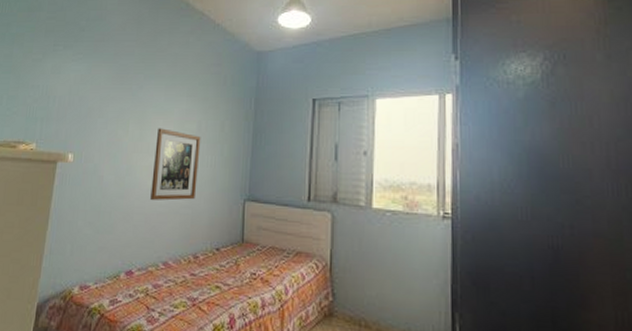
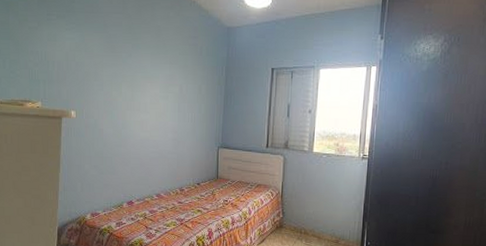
wall art: present [150,128,201,201] -> none [144,90,183,148]

